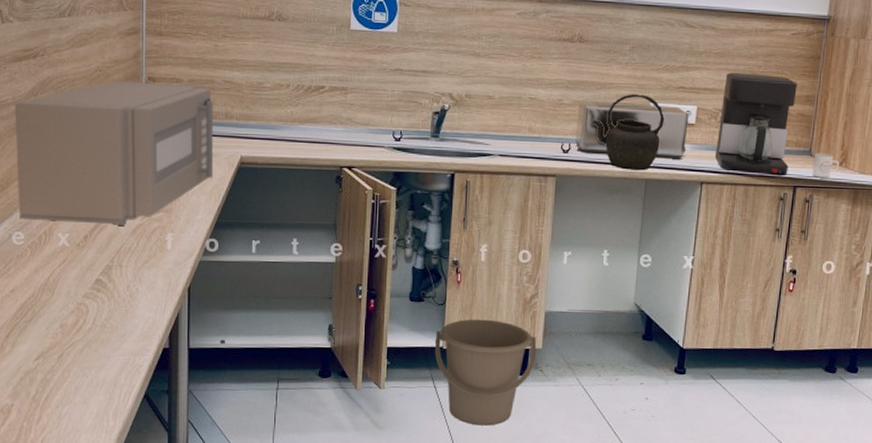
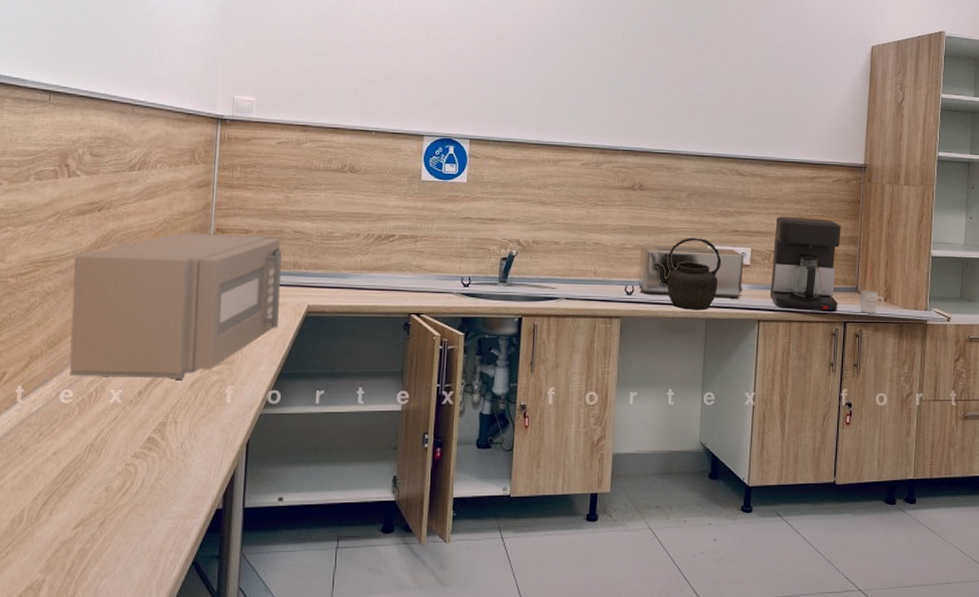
bucket: present [434,319,537,426] -> none [502,464,605,577]

